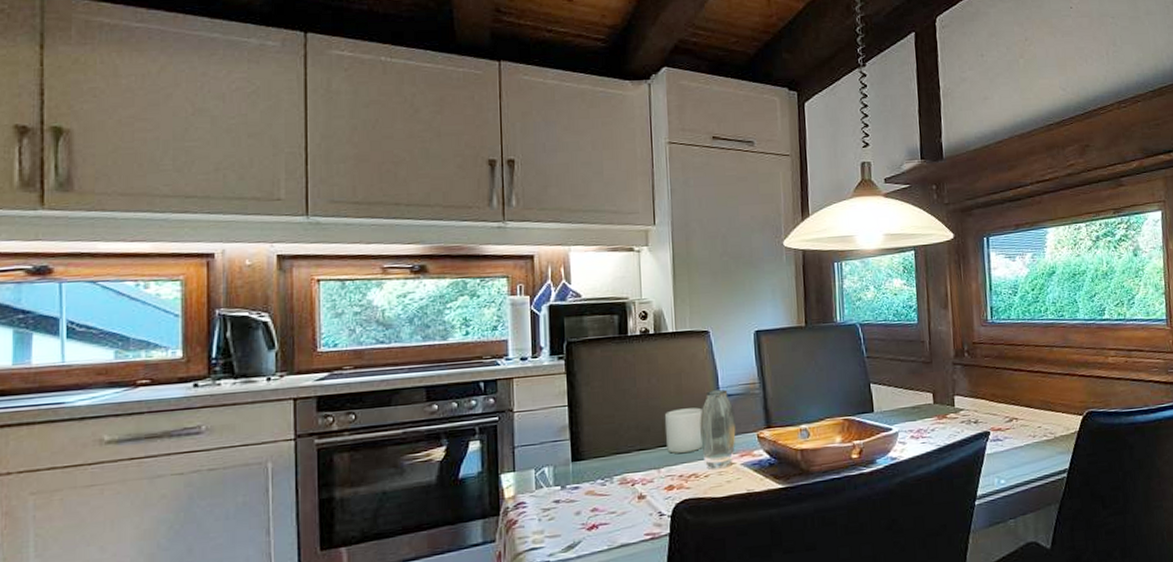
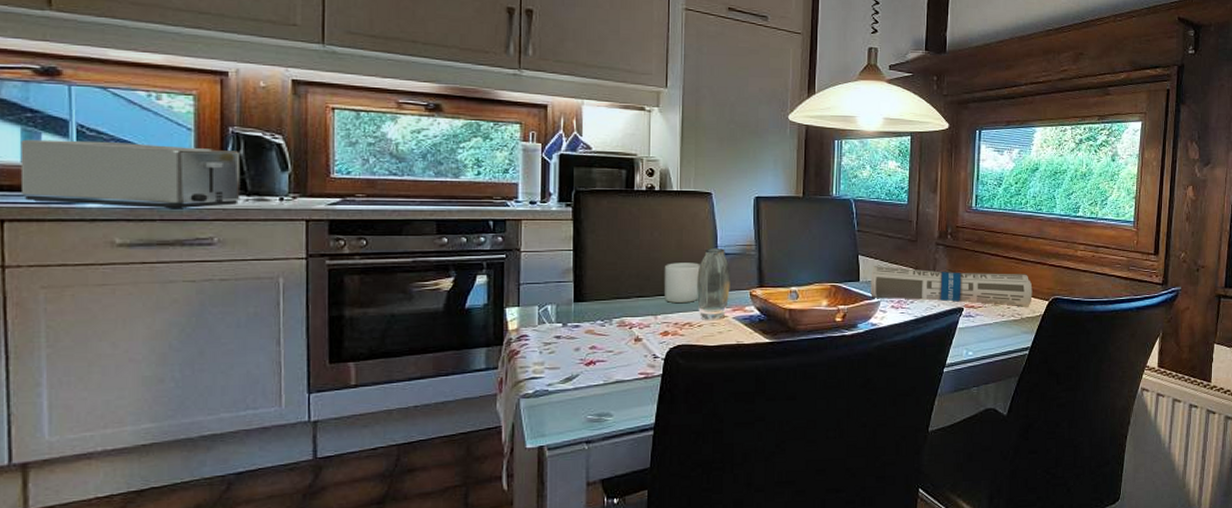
toaster: none [12,332,228,404] -> present [20,139,241,209]
newspaper: none [885,388,1065,429] -> present [870,266,1033,307]

